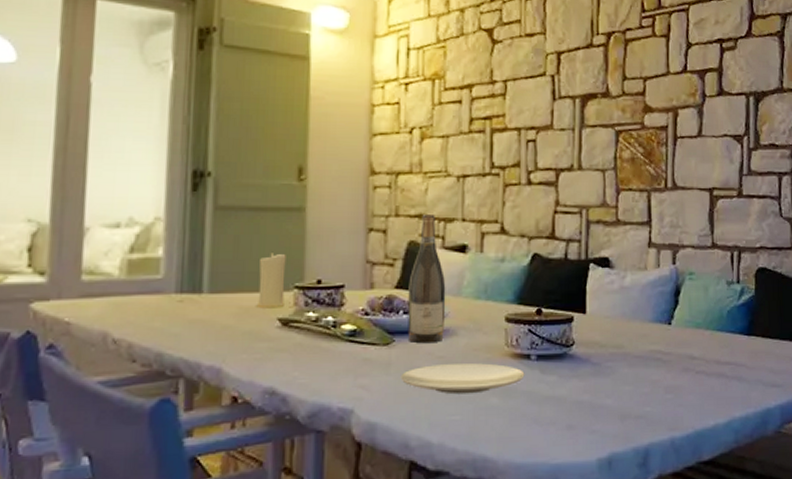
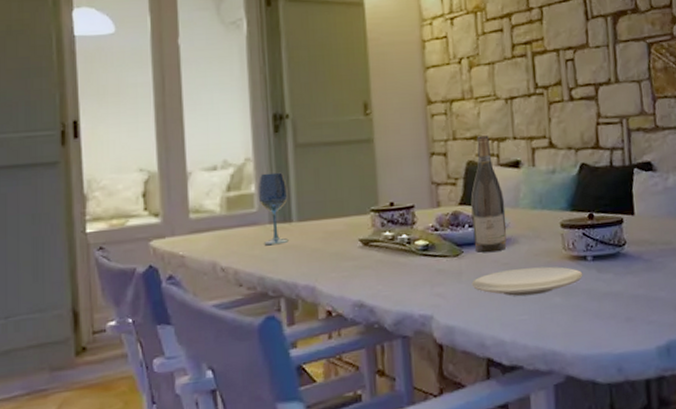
wineglass: none [165,236,201,318] -> present [257,172,289,246]
candle: present [255,253,286,309] -> none [338,182,363,232]

